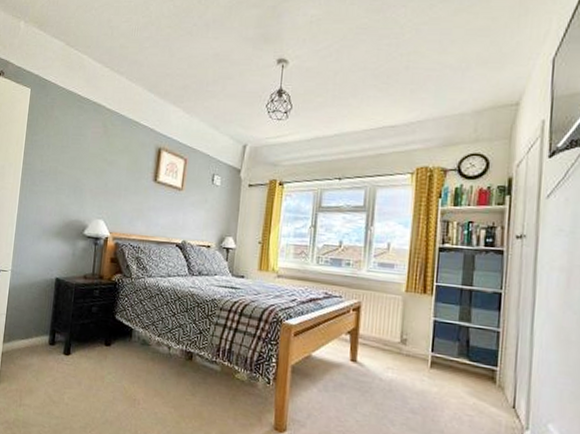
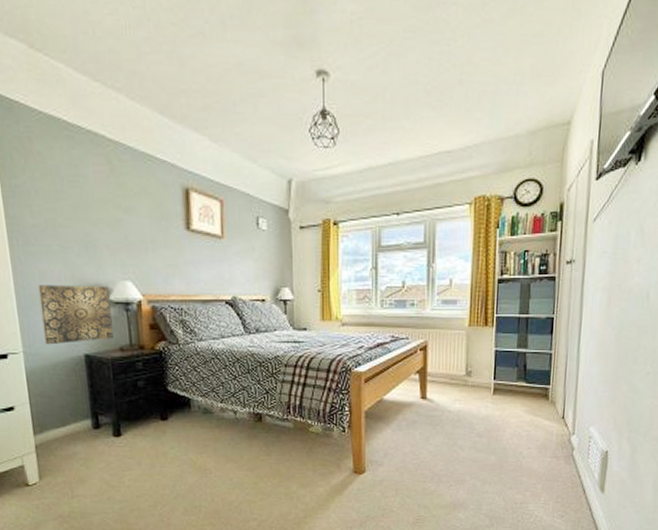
wall art: none [29,217,85,268] -> present [38,285,113,345]

